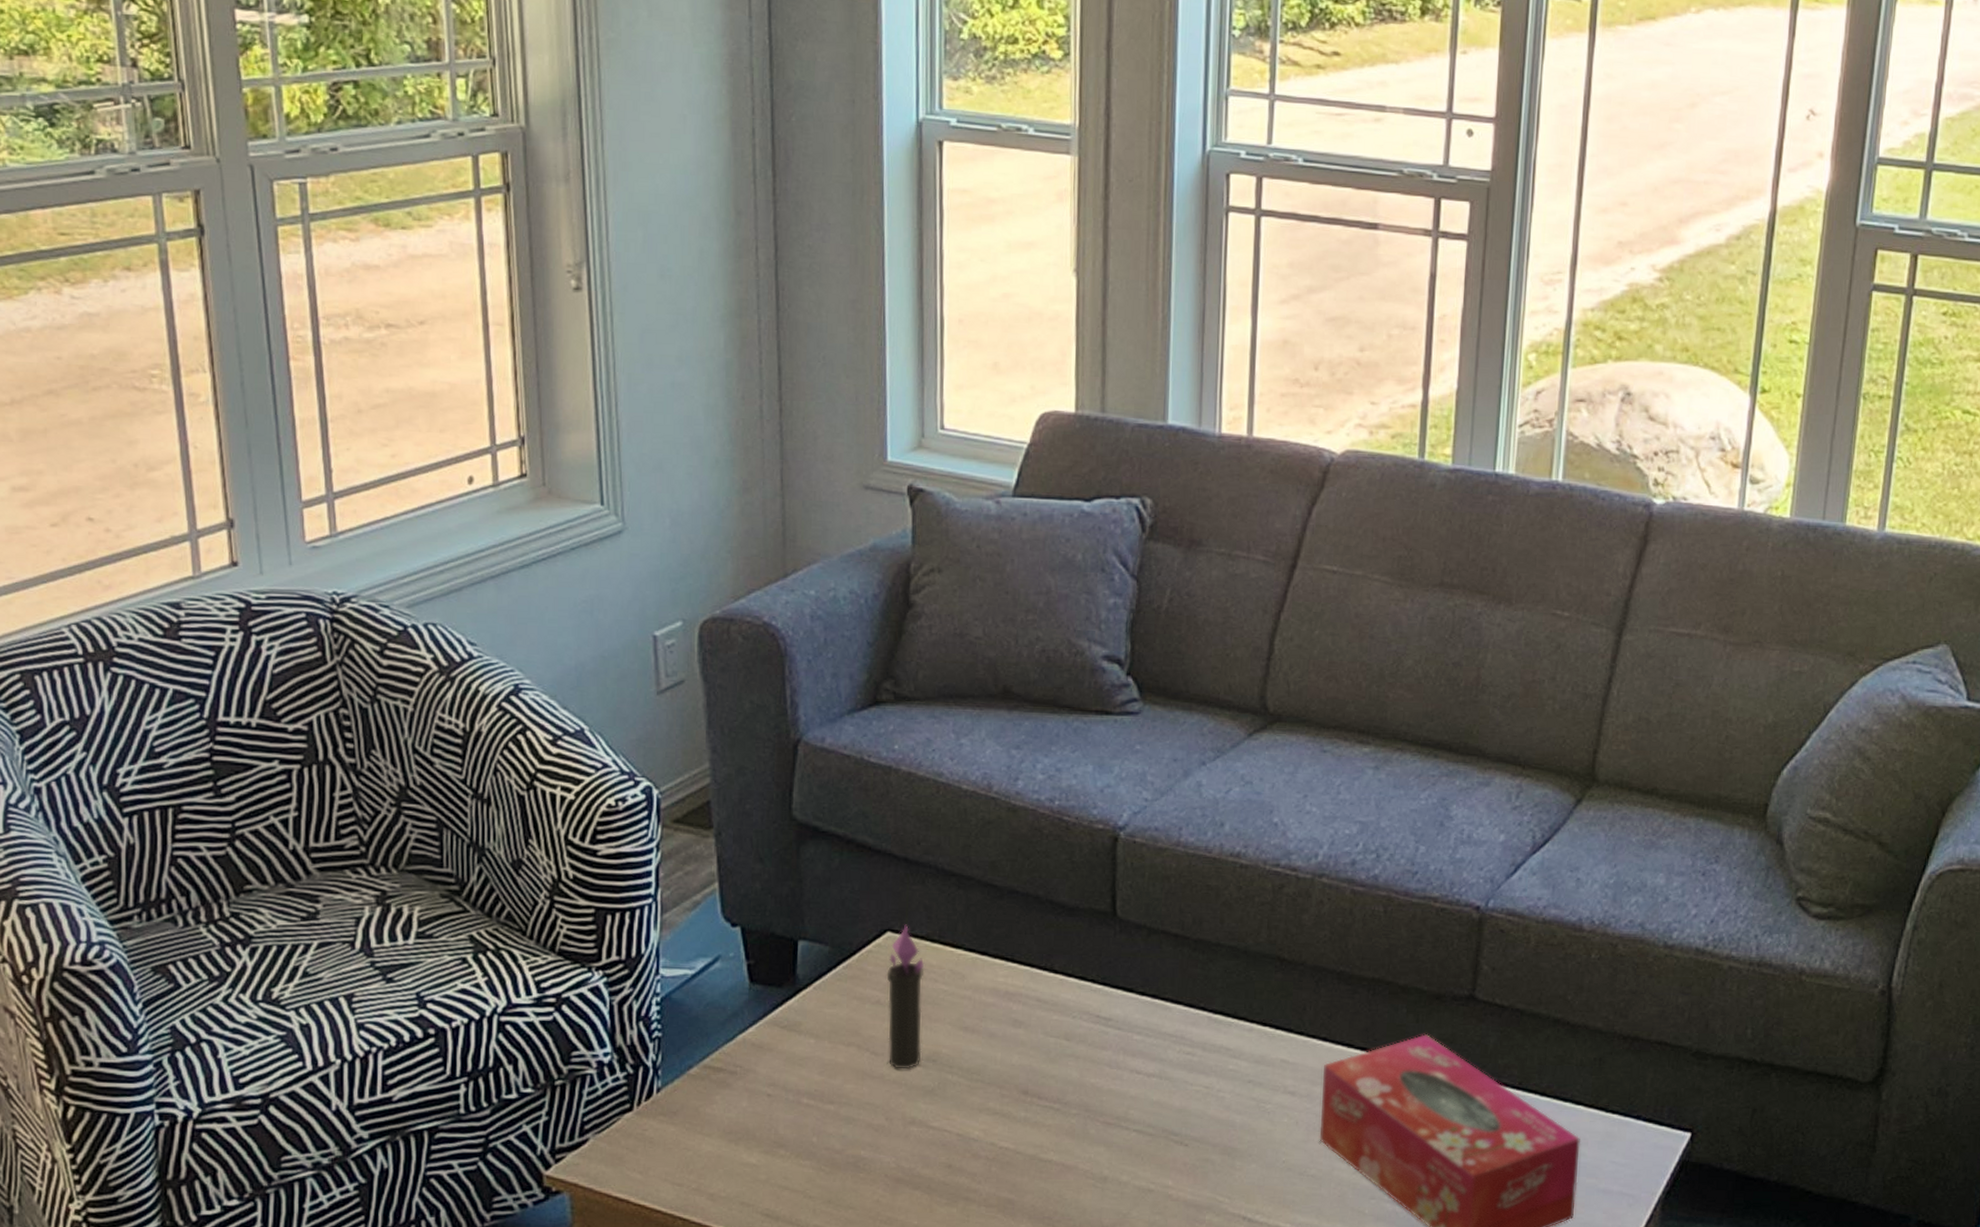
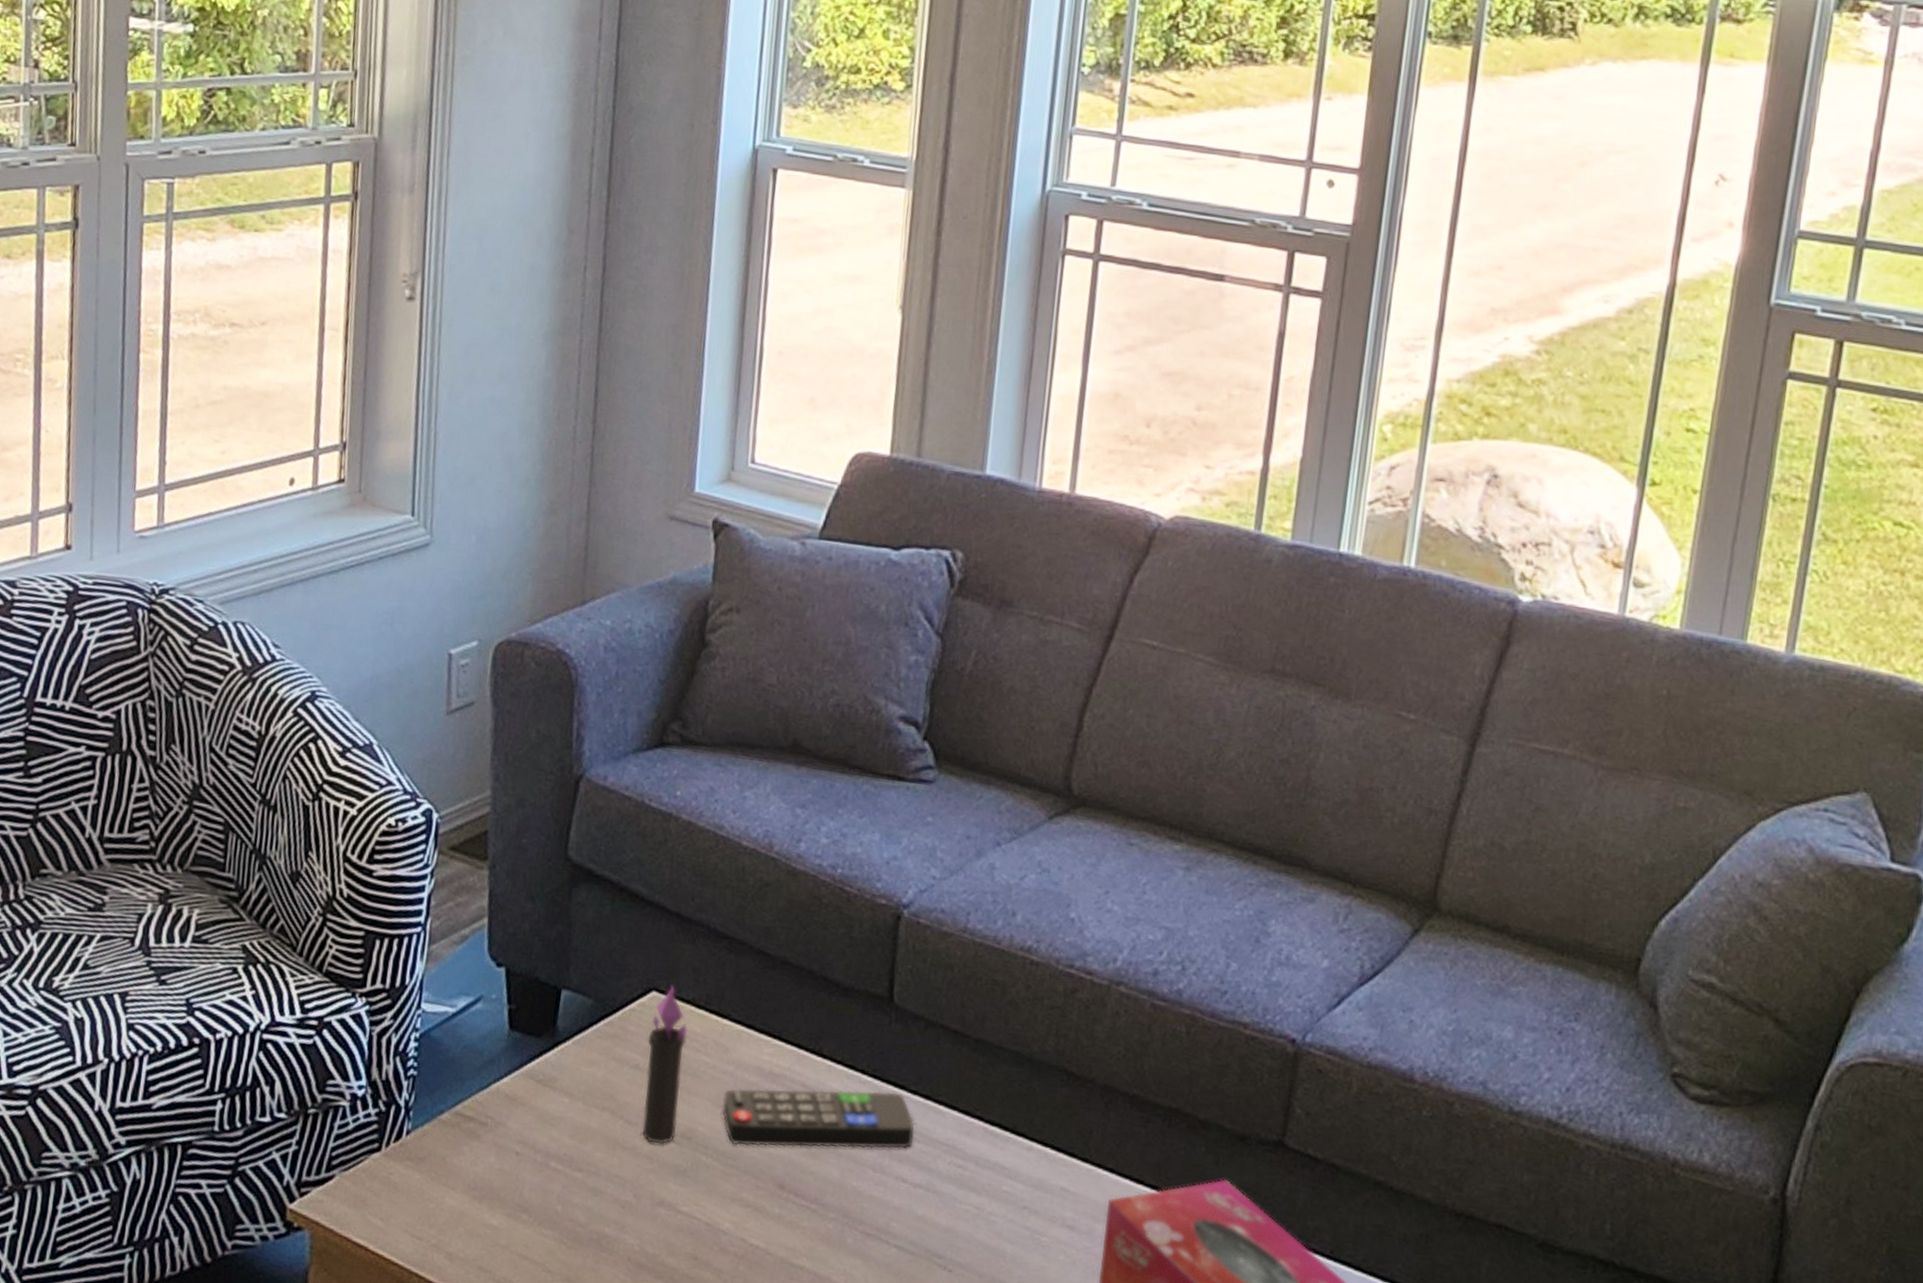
remote control: none [964,996,1145,1061] -> present [722,1088,915,1149]

